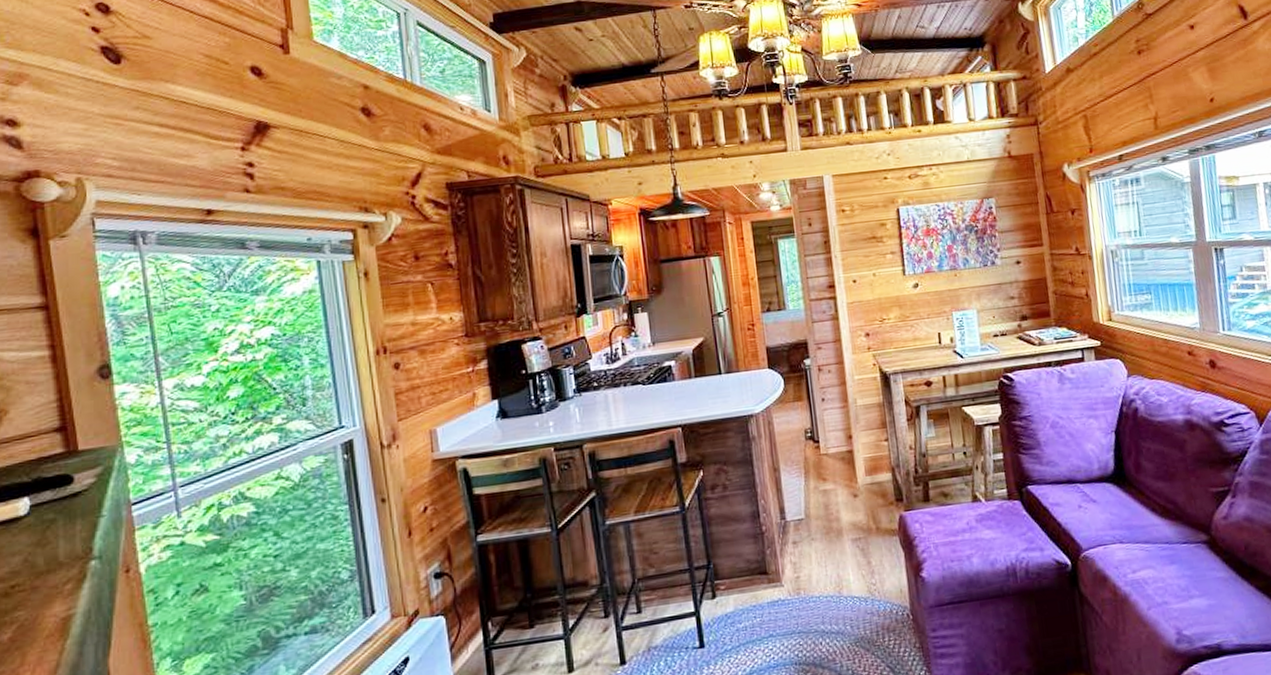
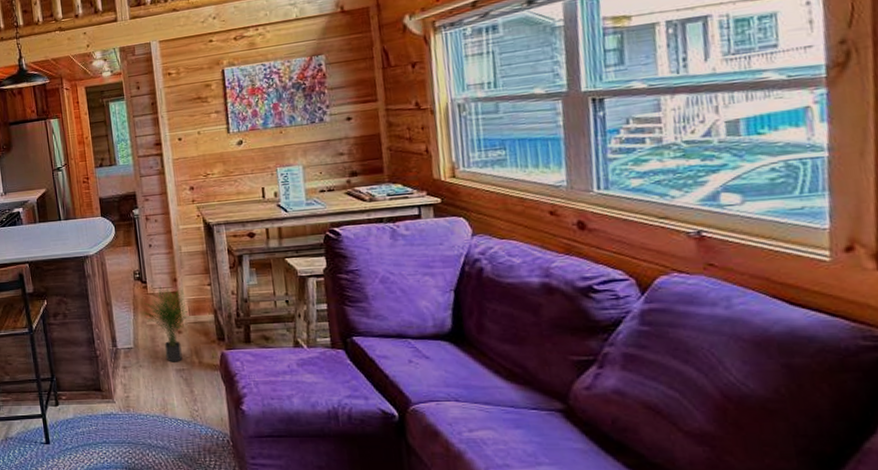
potted plant: none [812,445,866,532] -> present [140,286,190,362]

